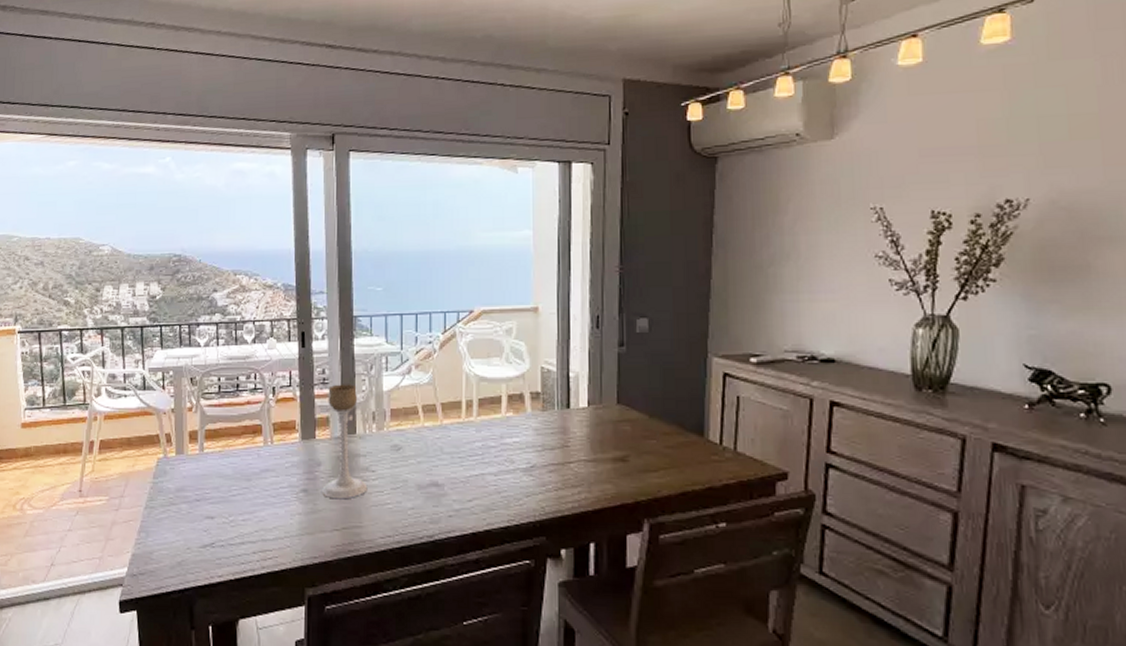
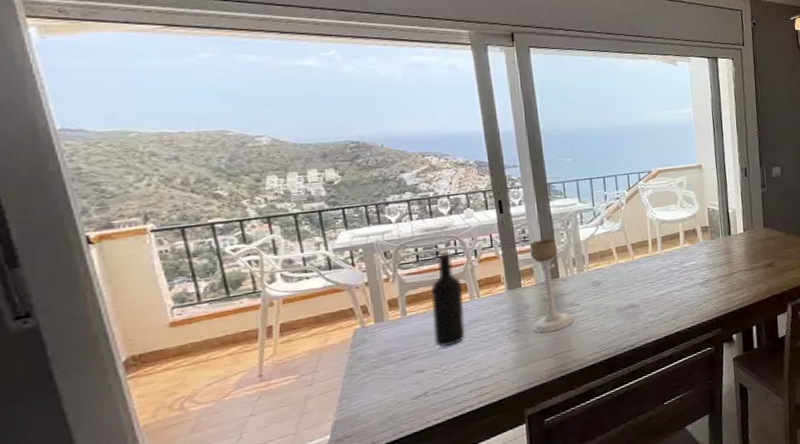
wine bottle: none [226,385,258,495] -> present [430,252,465,348]

